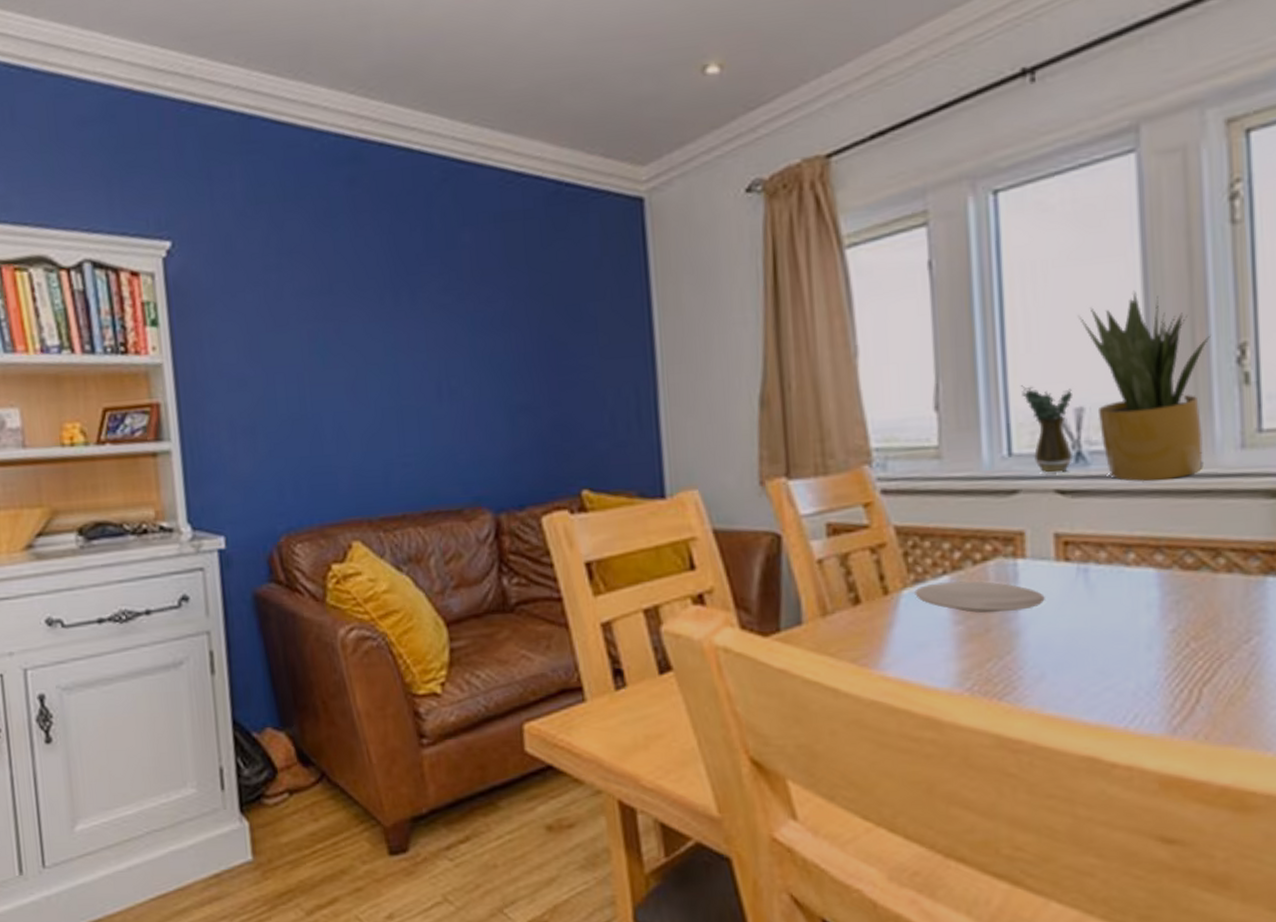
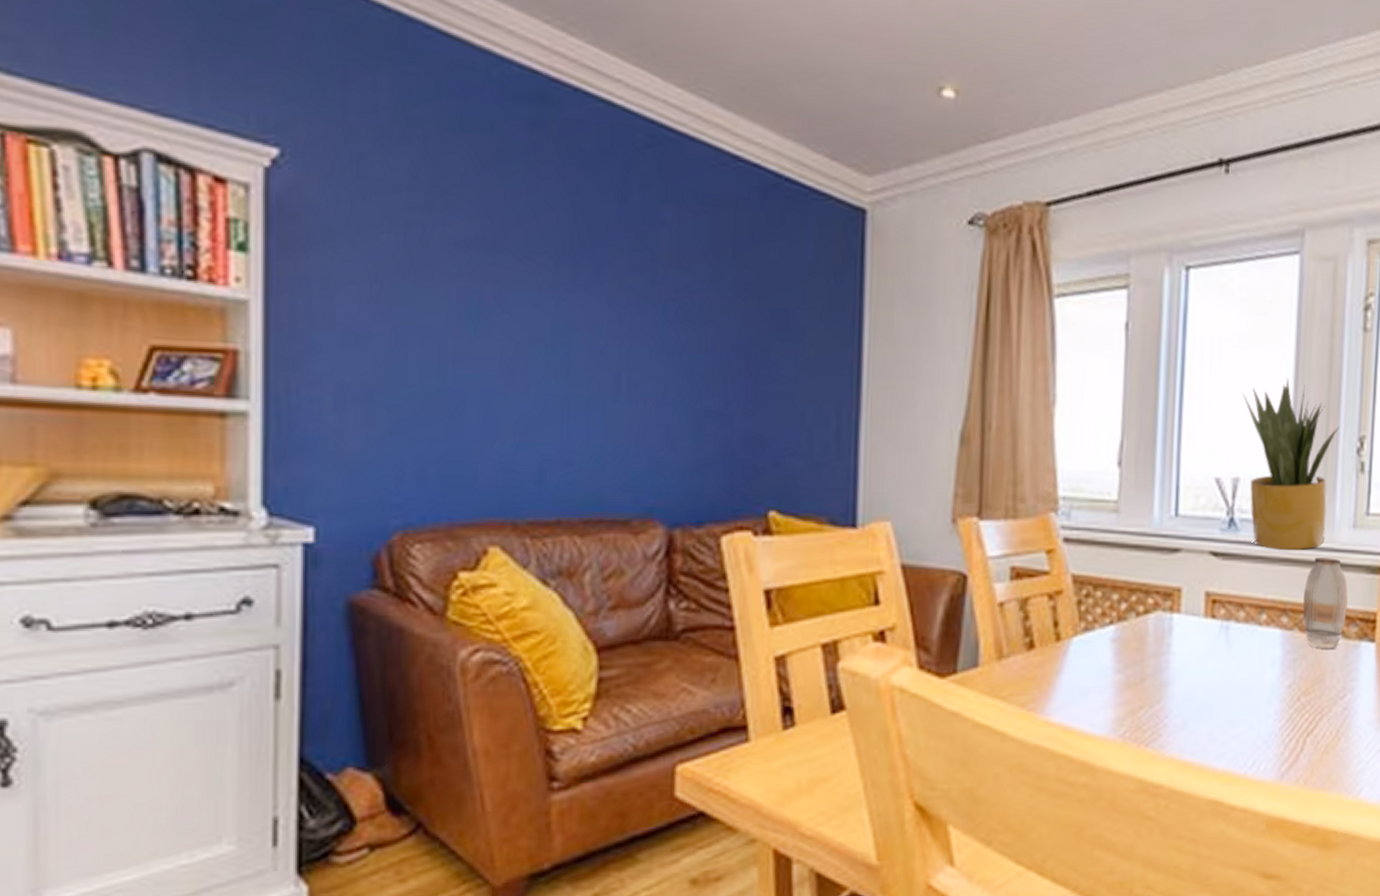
plate: present [915,581,1045,613] -> none [1083,631,1193,664]
vase: present [1020,385,1074,474] -> none [1191,451,1233,536]
vase: none [1181,484,1243,588] -> present [1302,558,1348,649]

